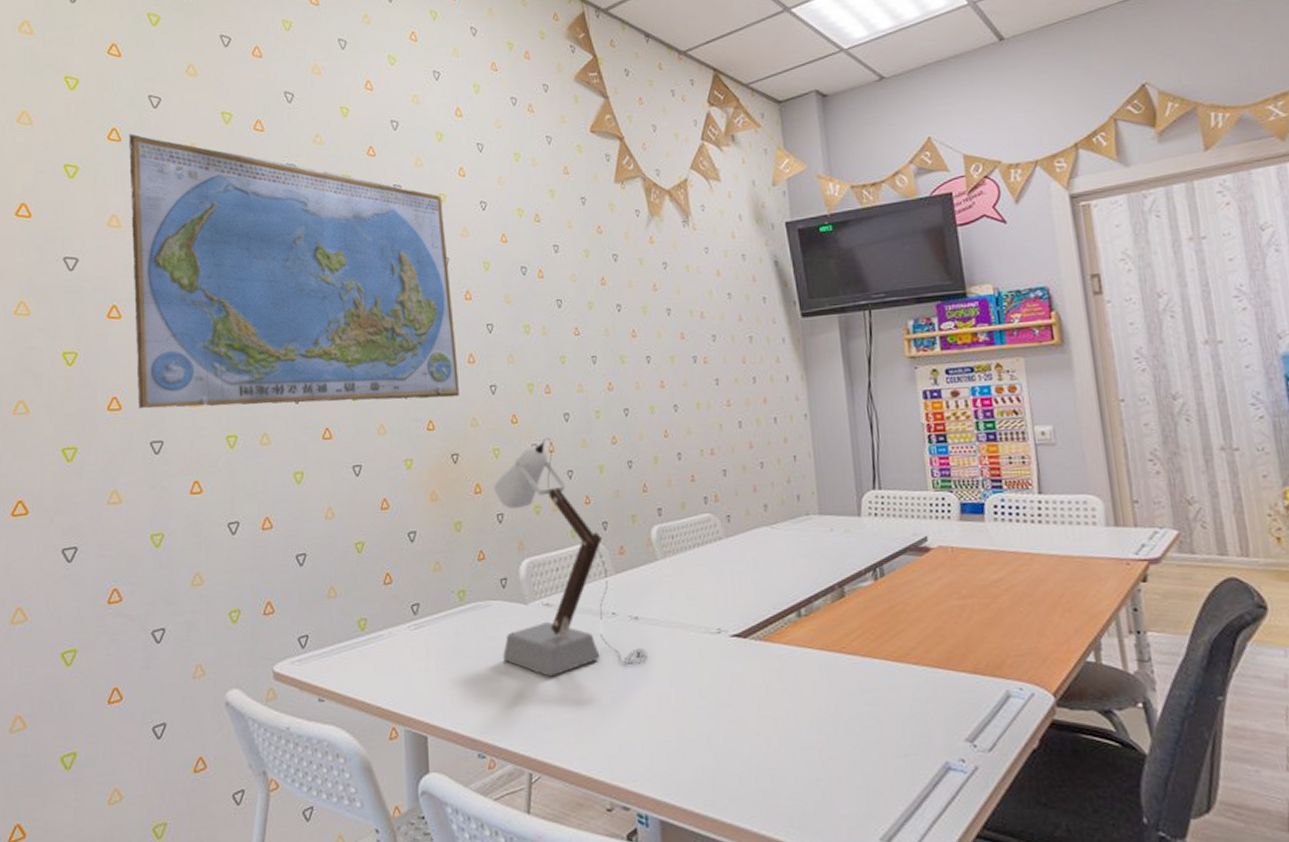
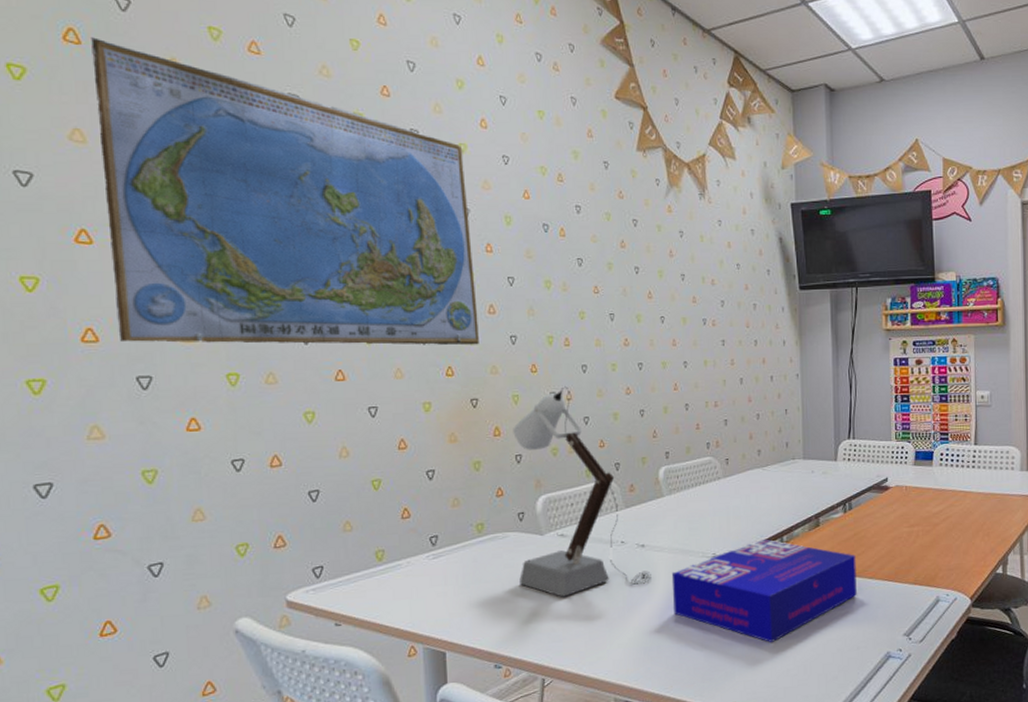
board game: none [670,611,899,742] -> present [671,538,857,642]

